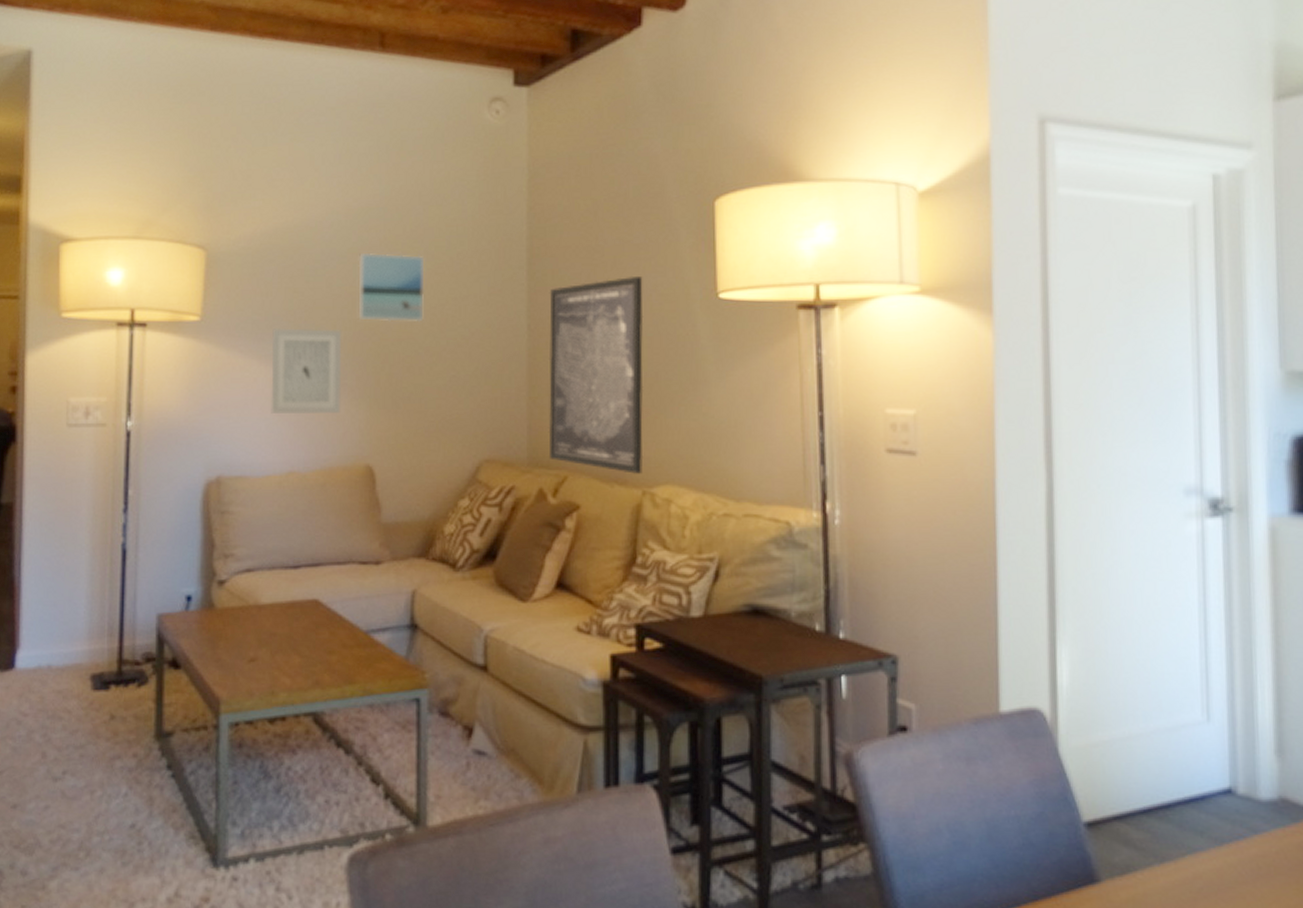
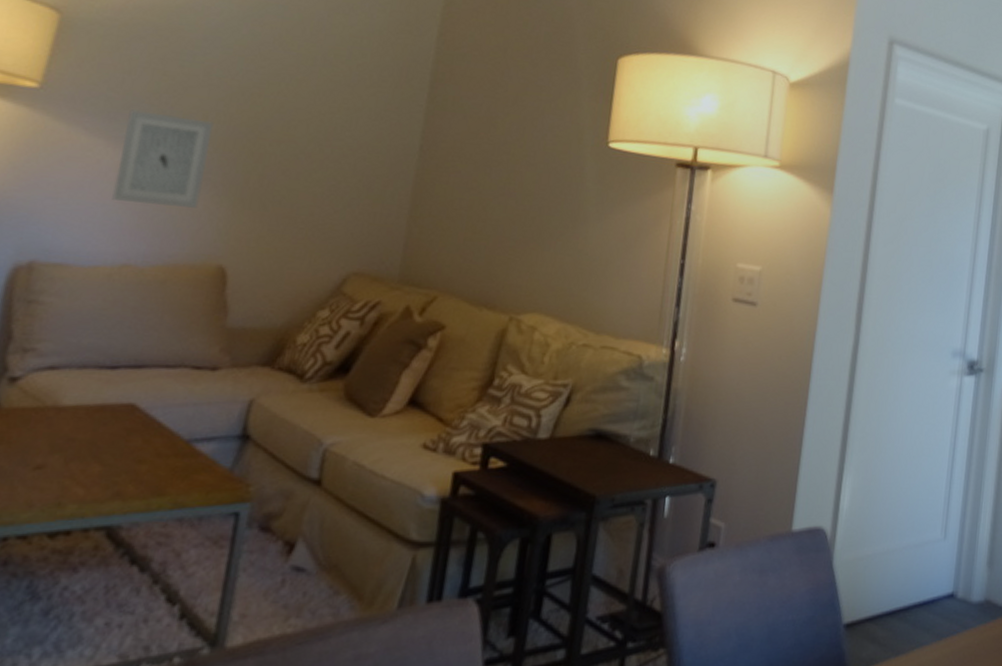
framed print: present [358,252,425,323] -> none [235,48,320,127]
wall art: present [548,275,644,474] -> none [422,113,541,301]

